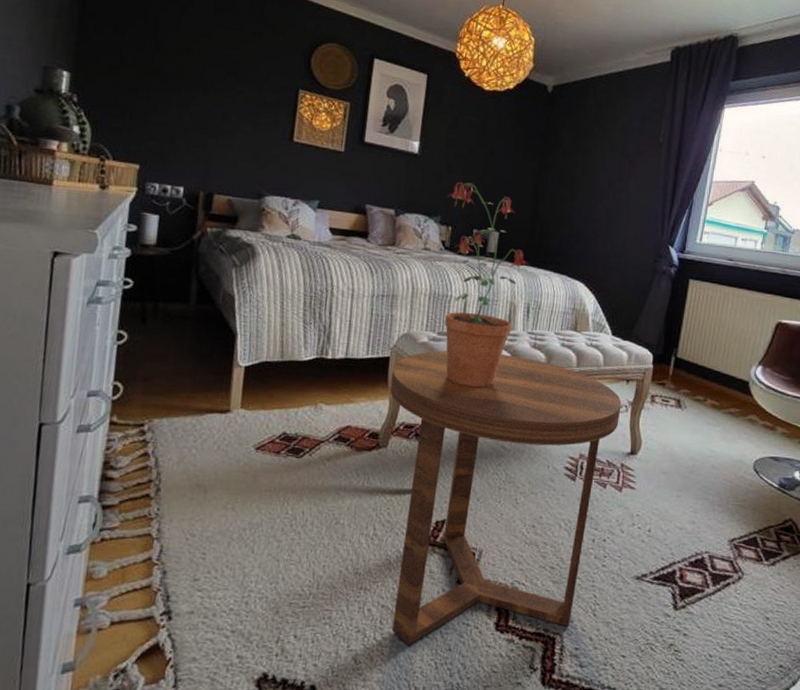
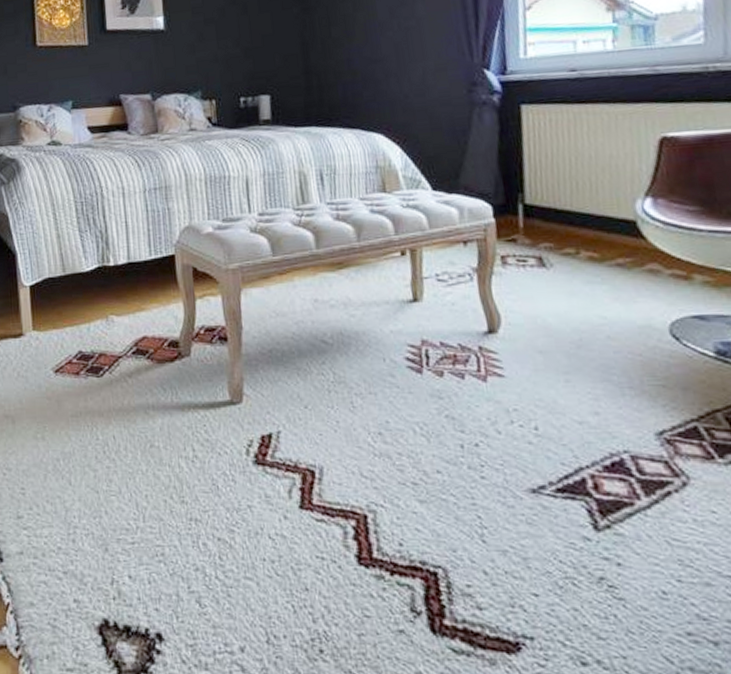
side table: present [390,350,622,646] -> none [180,232,465,586]
potted plant: present [444,181,529,388] -> none [204,47,312,277]

